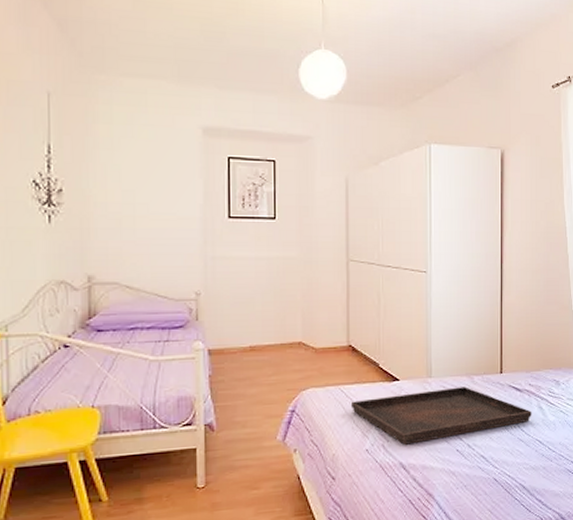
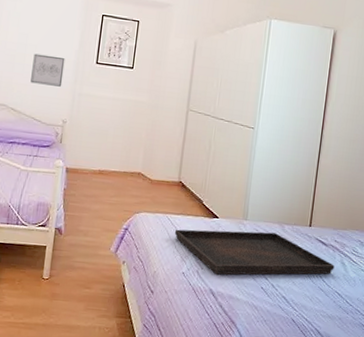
wall art: none [146,214,189,252] -> present [30,53,65,87]

